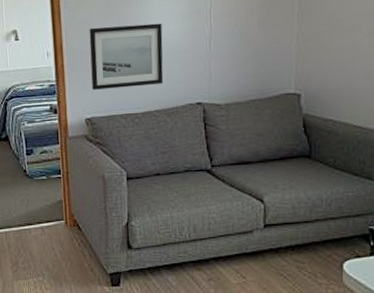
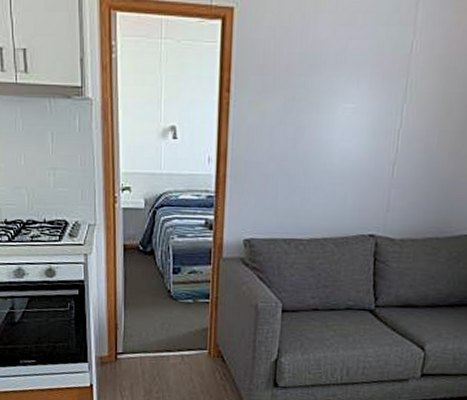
wall art: present [89,22,164,90] -> none [256,134,343,210]

